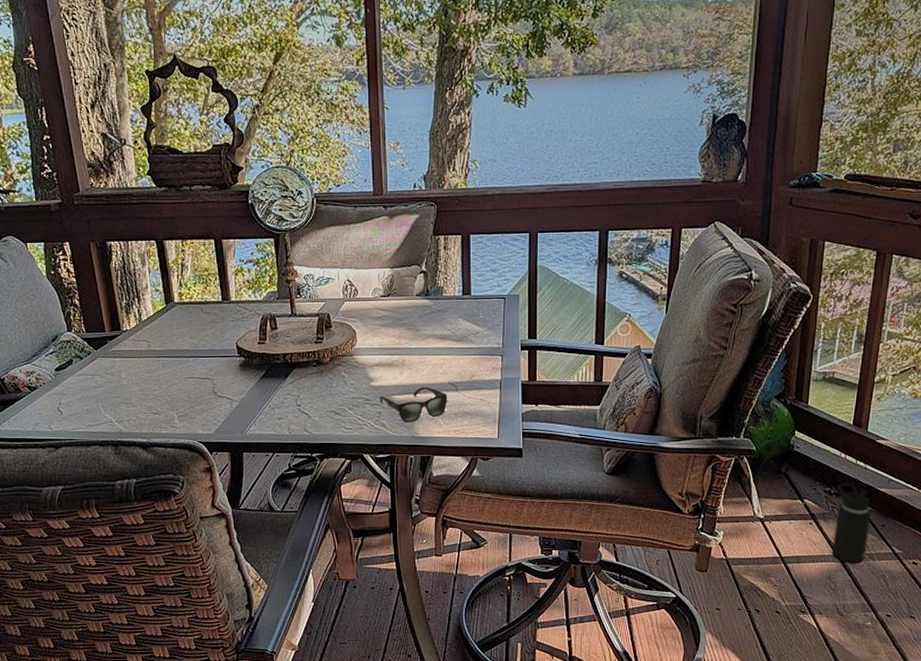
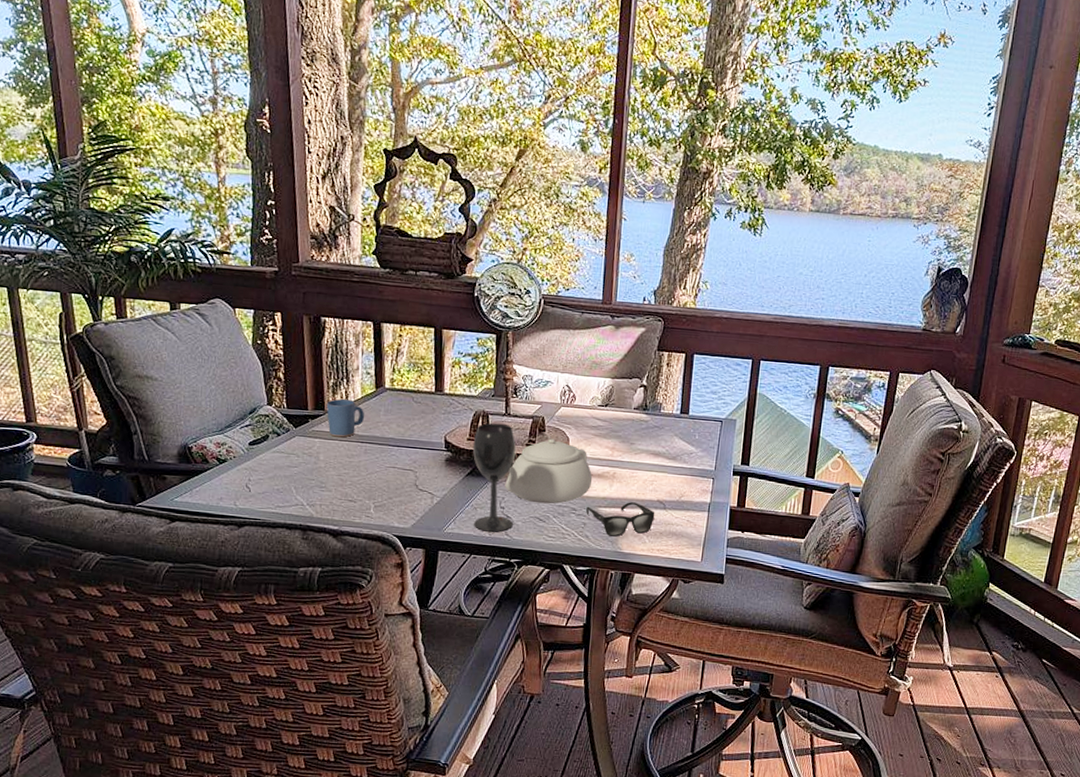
mug: none [121,317,159,355] -> present [326,398,365,438]
wine glass: none [263,324,311,430] -> present [472,422,517,532]
teapot: none [299,334,383,398] -> present [505,438,593,504]
water bottle: present [831,482,871,564] -> none [1014,638,1054,720]

